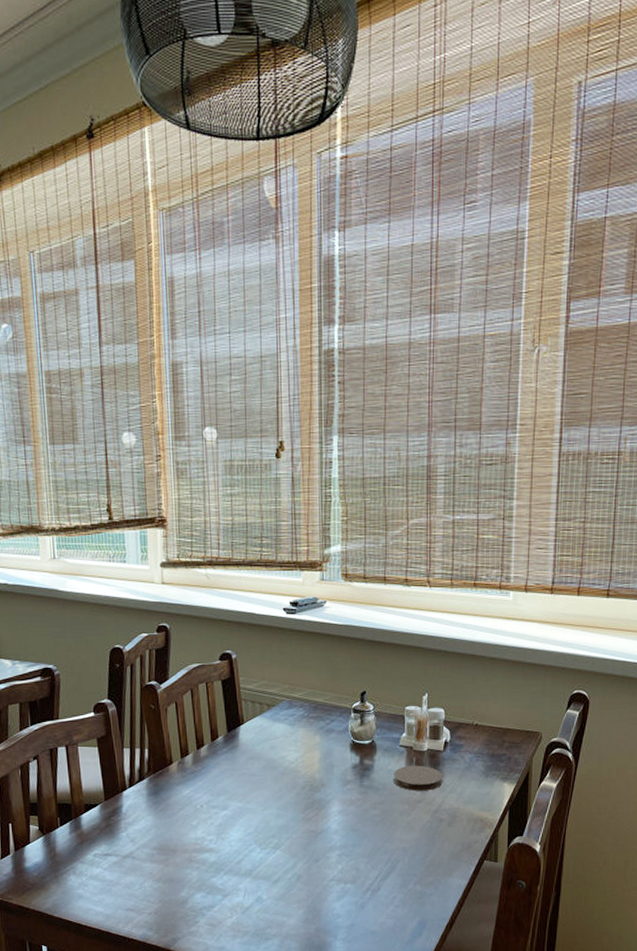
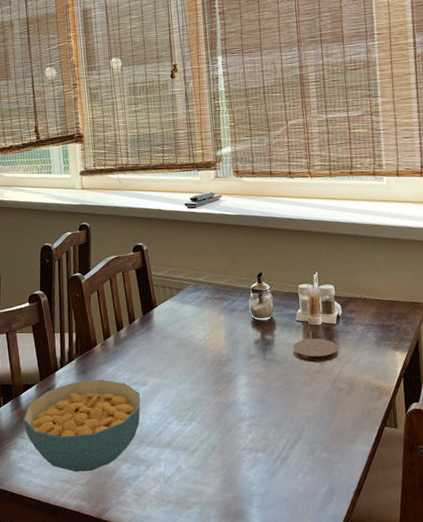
cereal bowl: none [83,802,220,900] -> present [23,380,141,472]

